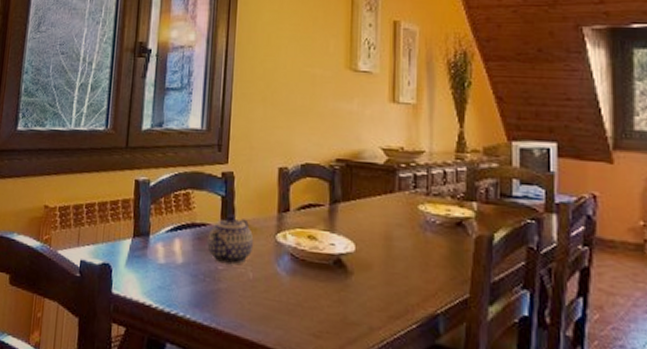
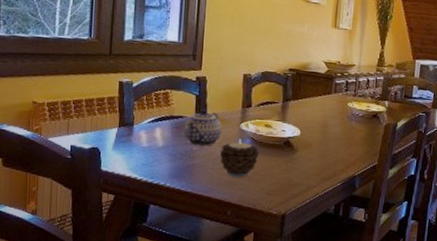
candle: none [251,255,302,310] -> present [219,138,260,178]

